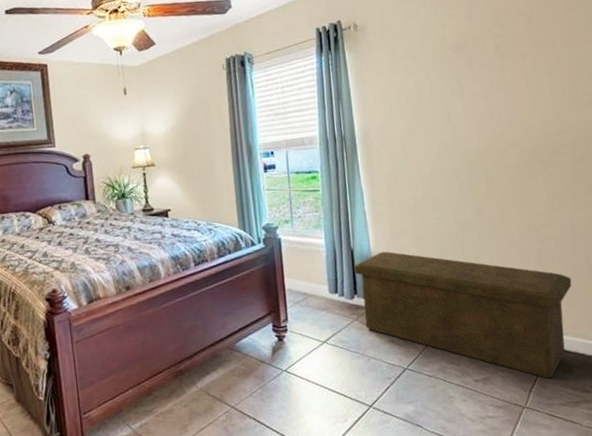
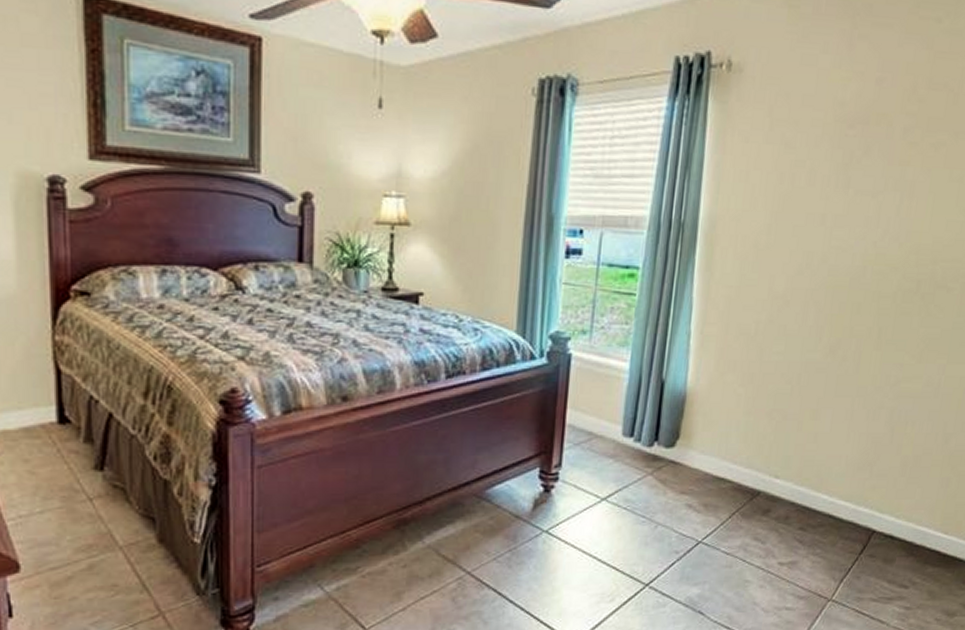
storage bench: present [354,251,572,379] -> none [660,388,920,568]

